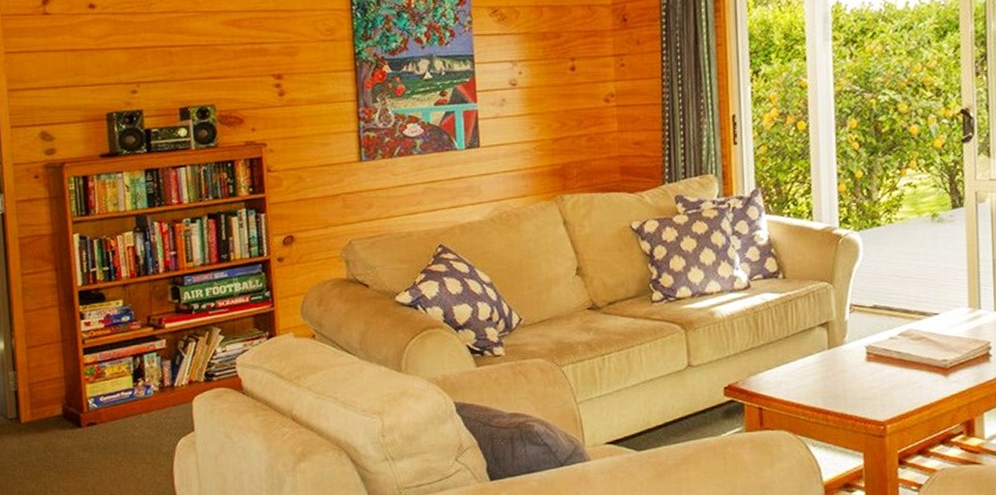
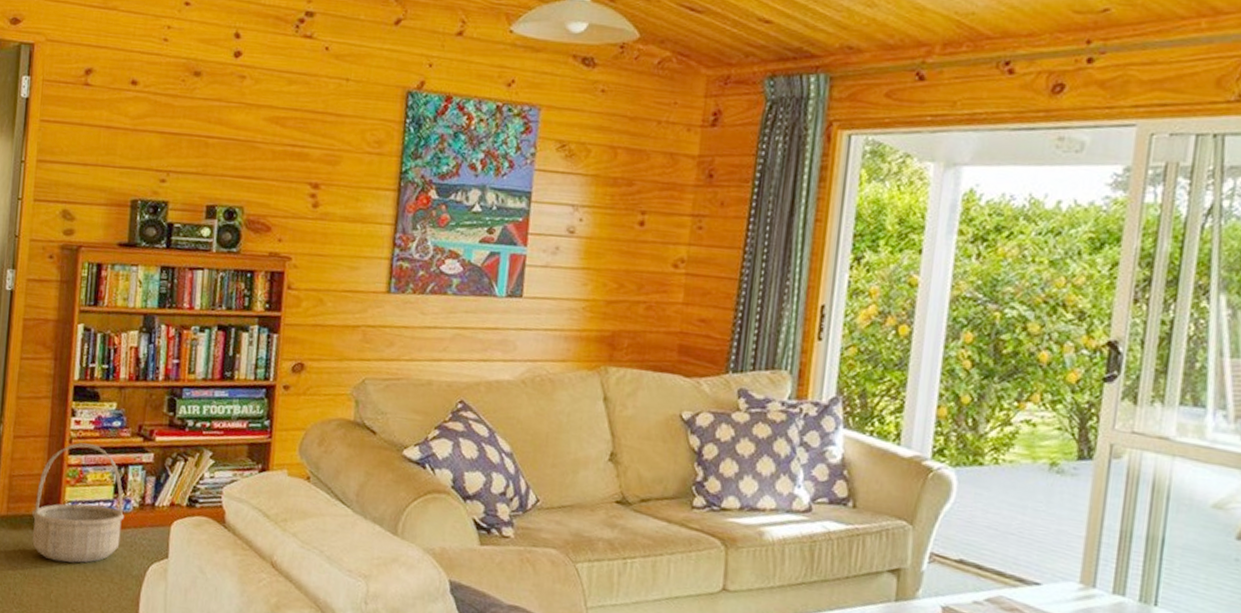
basket: none [57,341,147,454] -> present [32,442,125,563]

